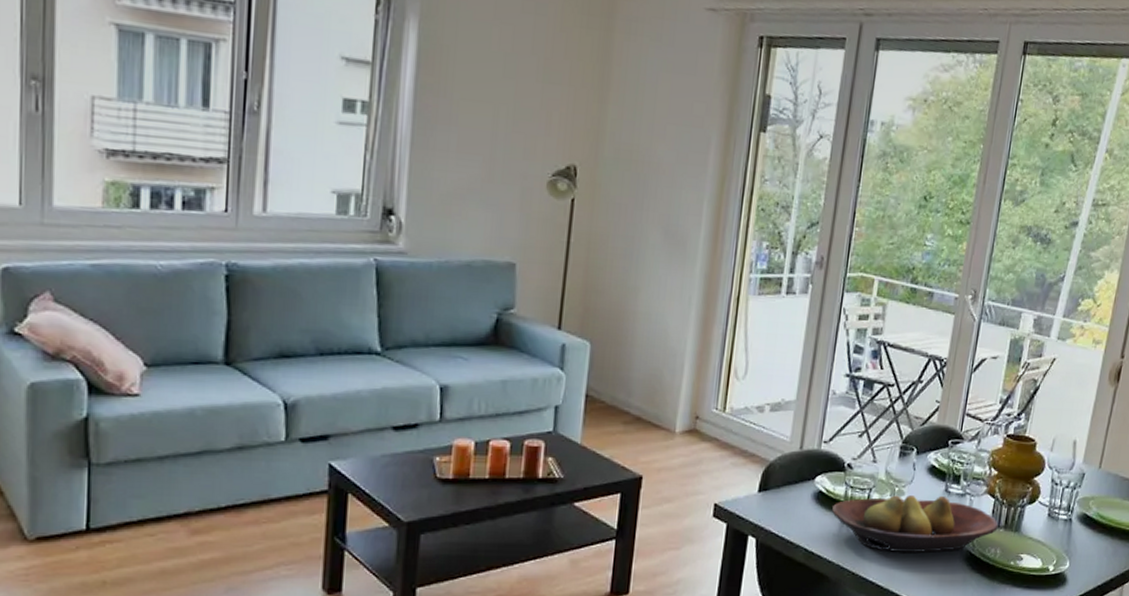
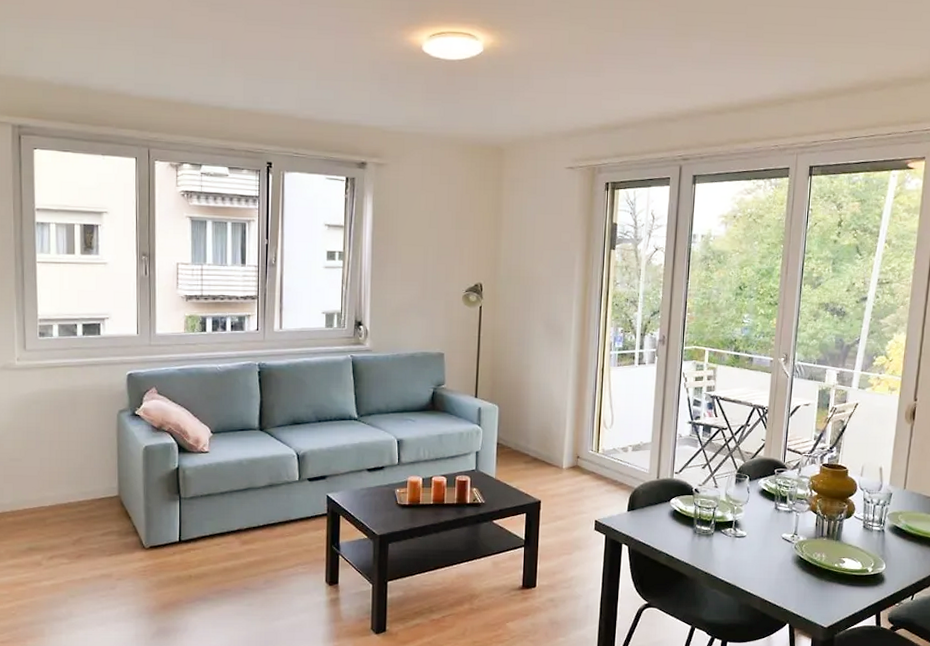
fruit bowl: present [832,494,998,553] -> none [686,512,822,558]

